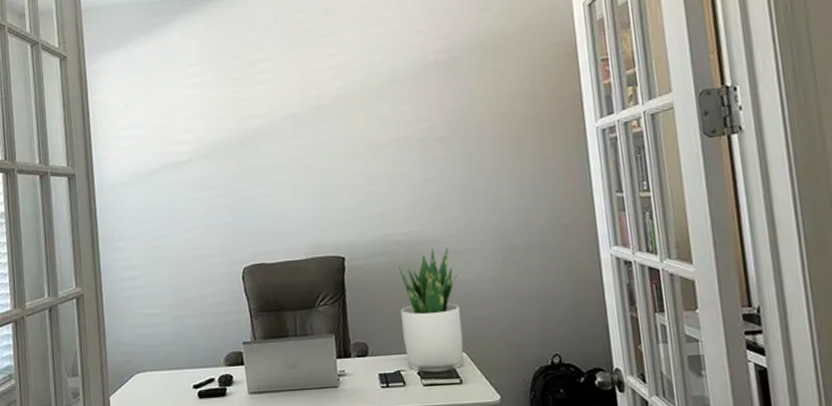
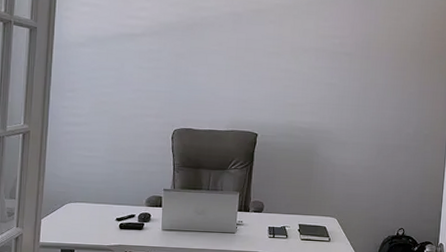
planter: present [398,247,464,373] -> none [292,137,341,232]

